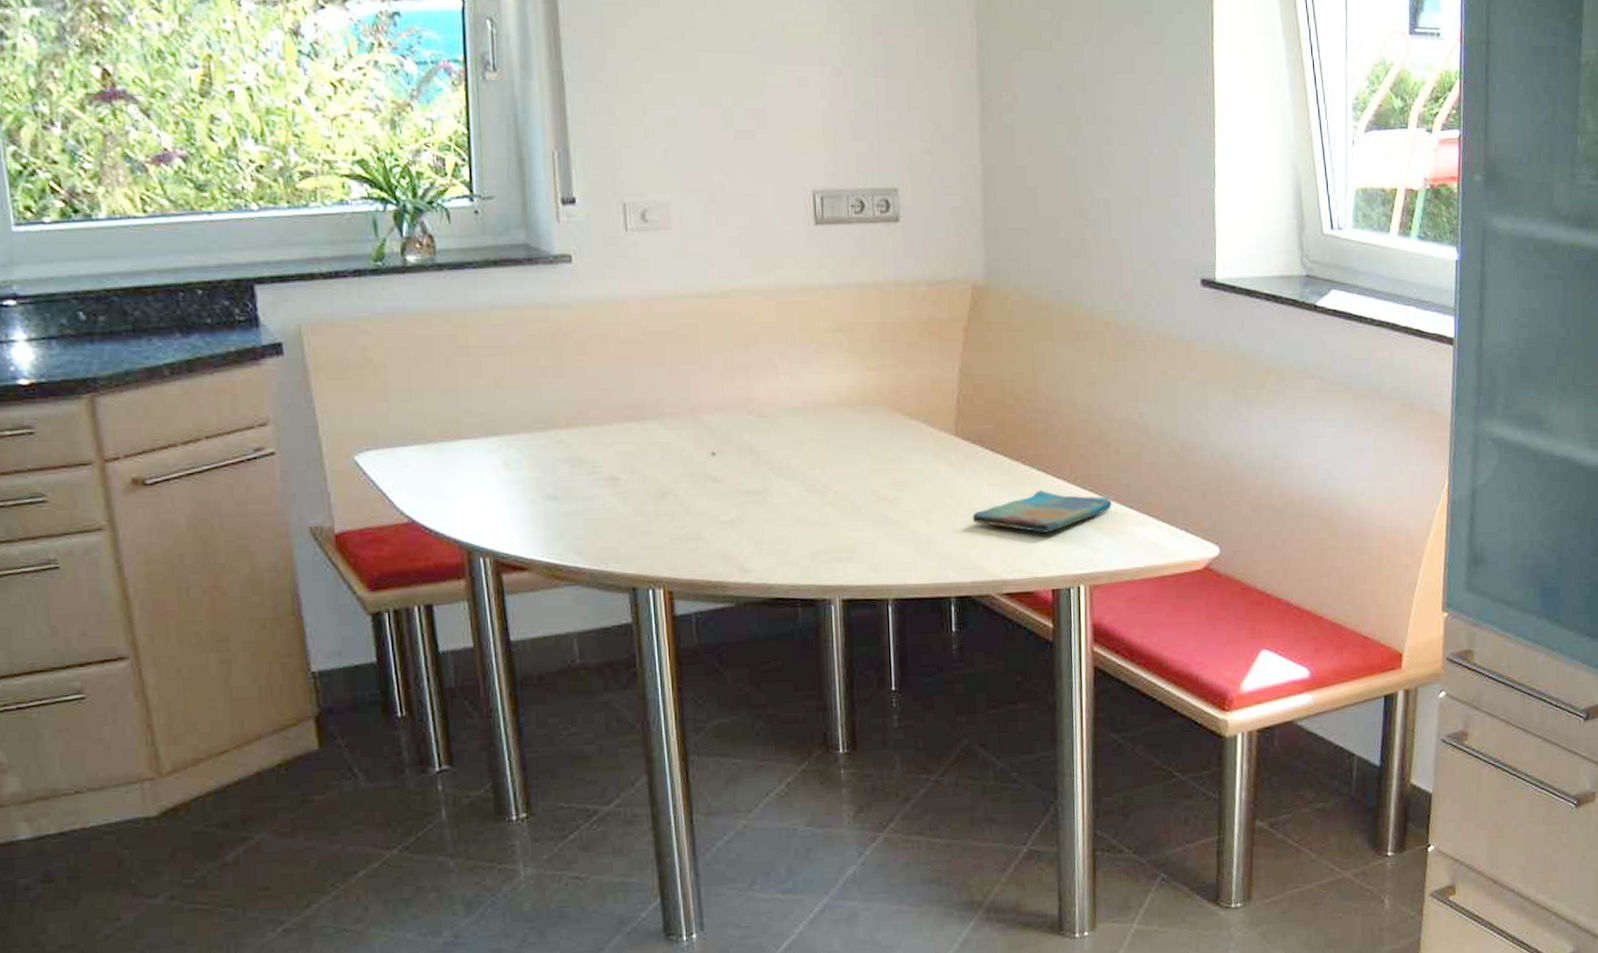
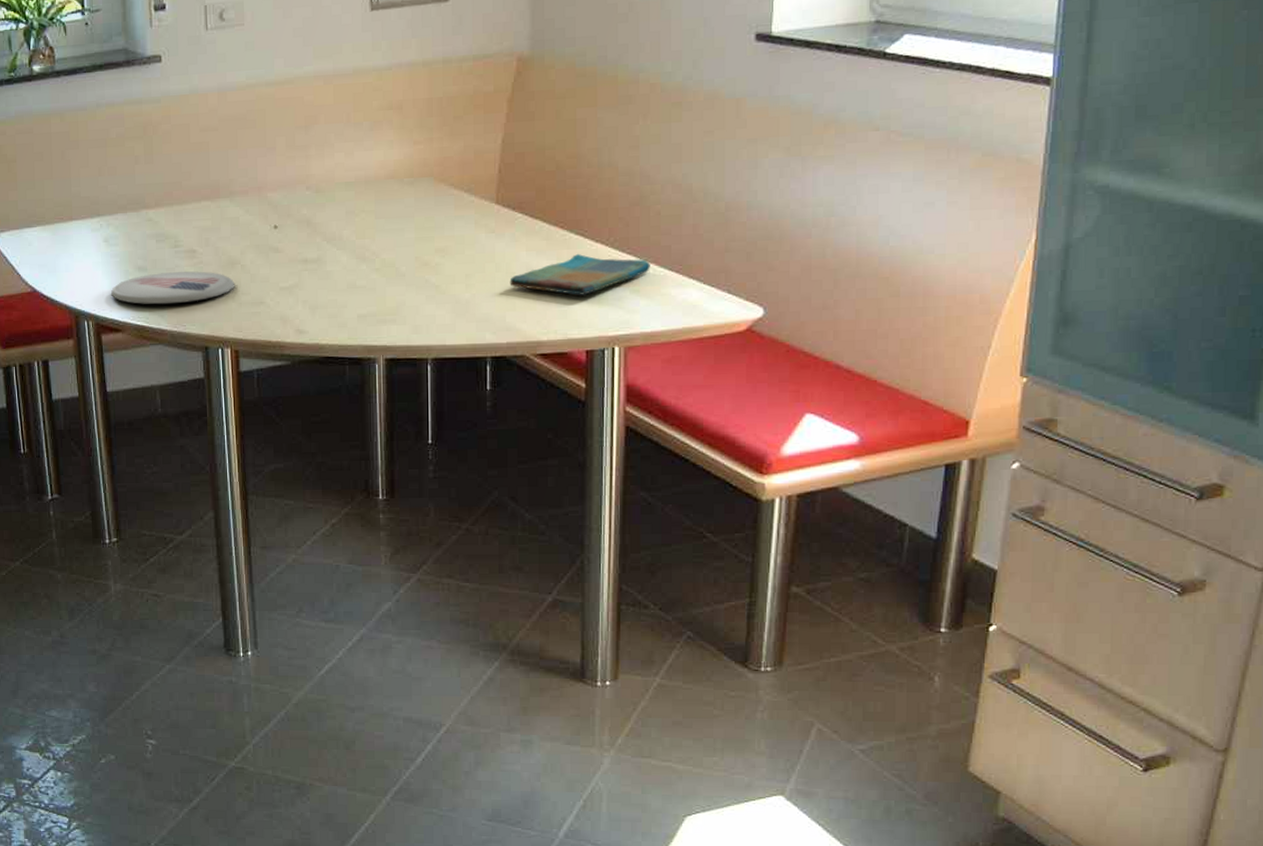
plate: none [514,501,667,540] -> present [111,271,235,305]

